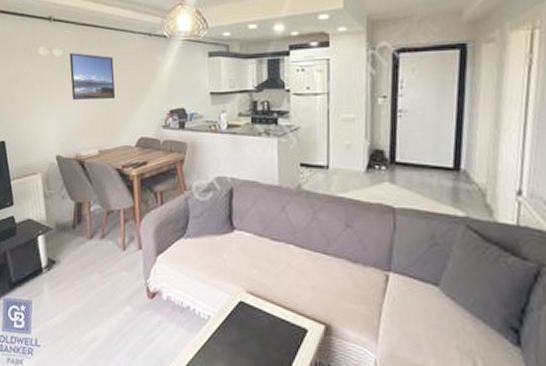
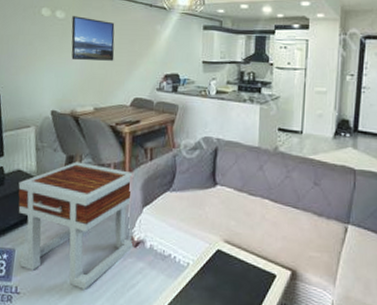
side table: none [30,208,151,343] -> present [18,161,135,290]

